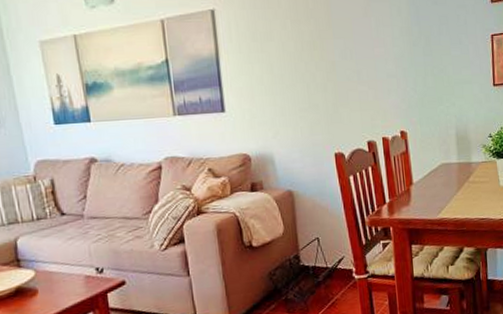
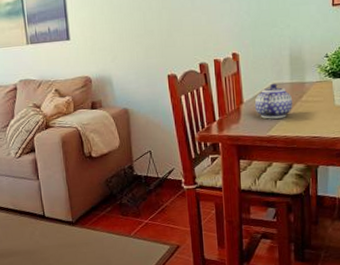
teapot: none [424,163,461,201] -> present [254,83,293,119]

